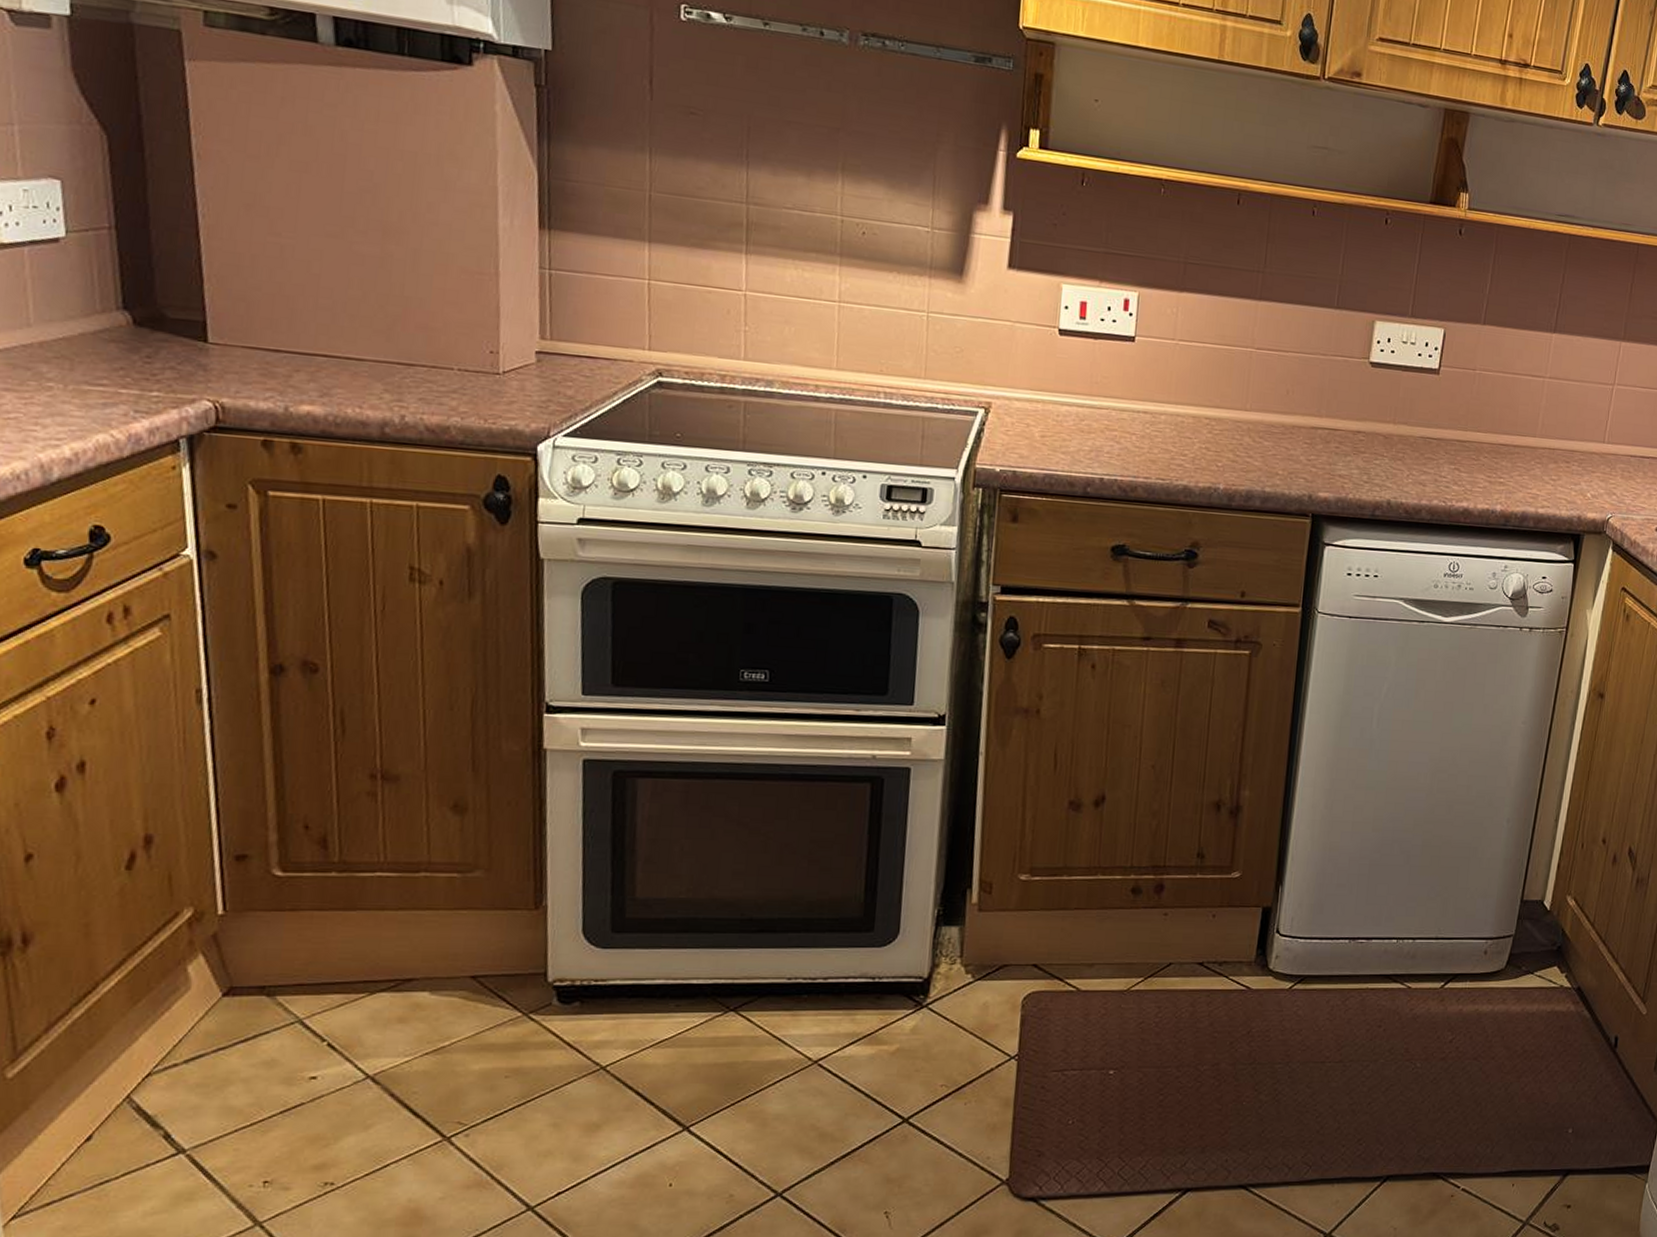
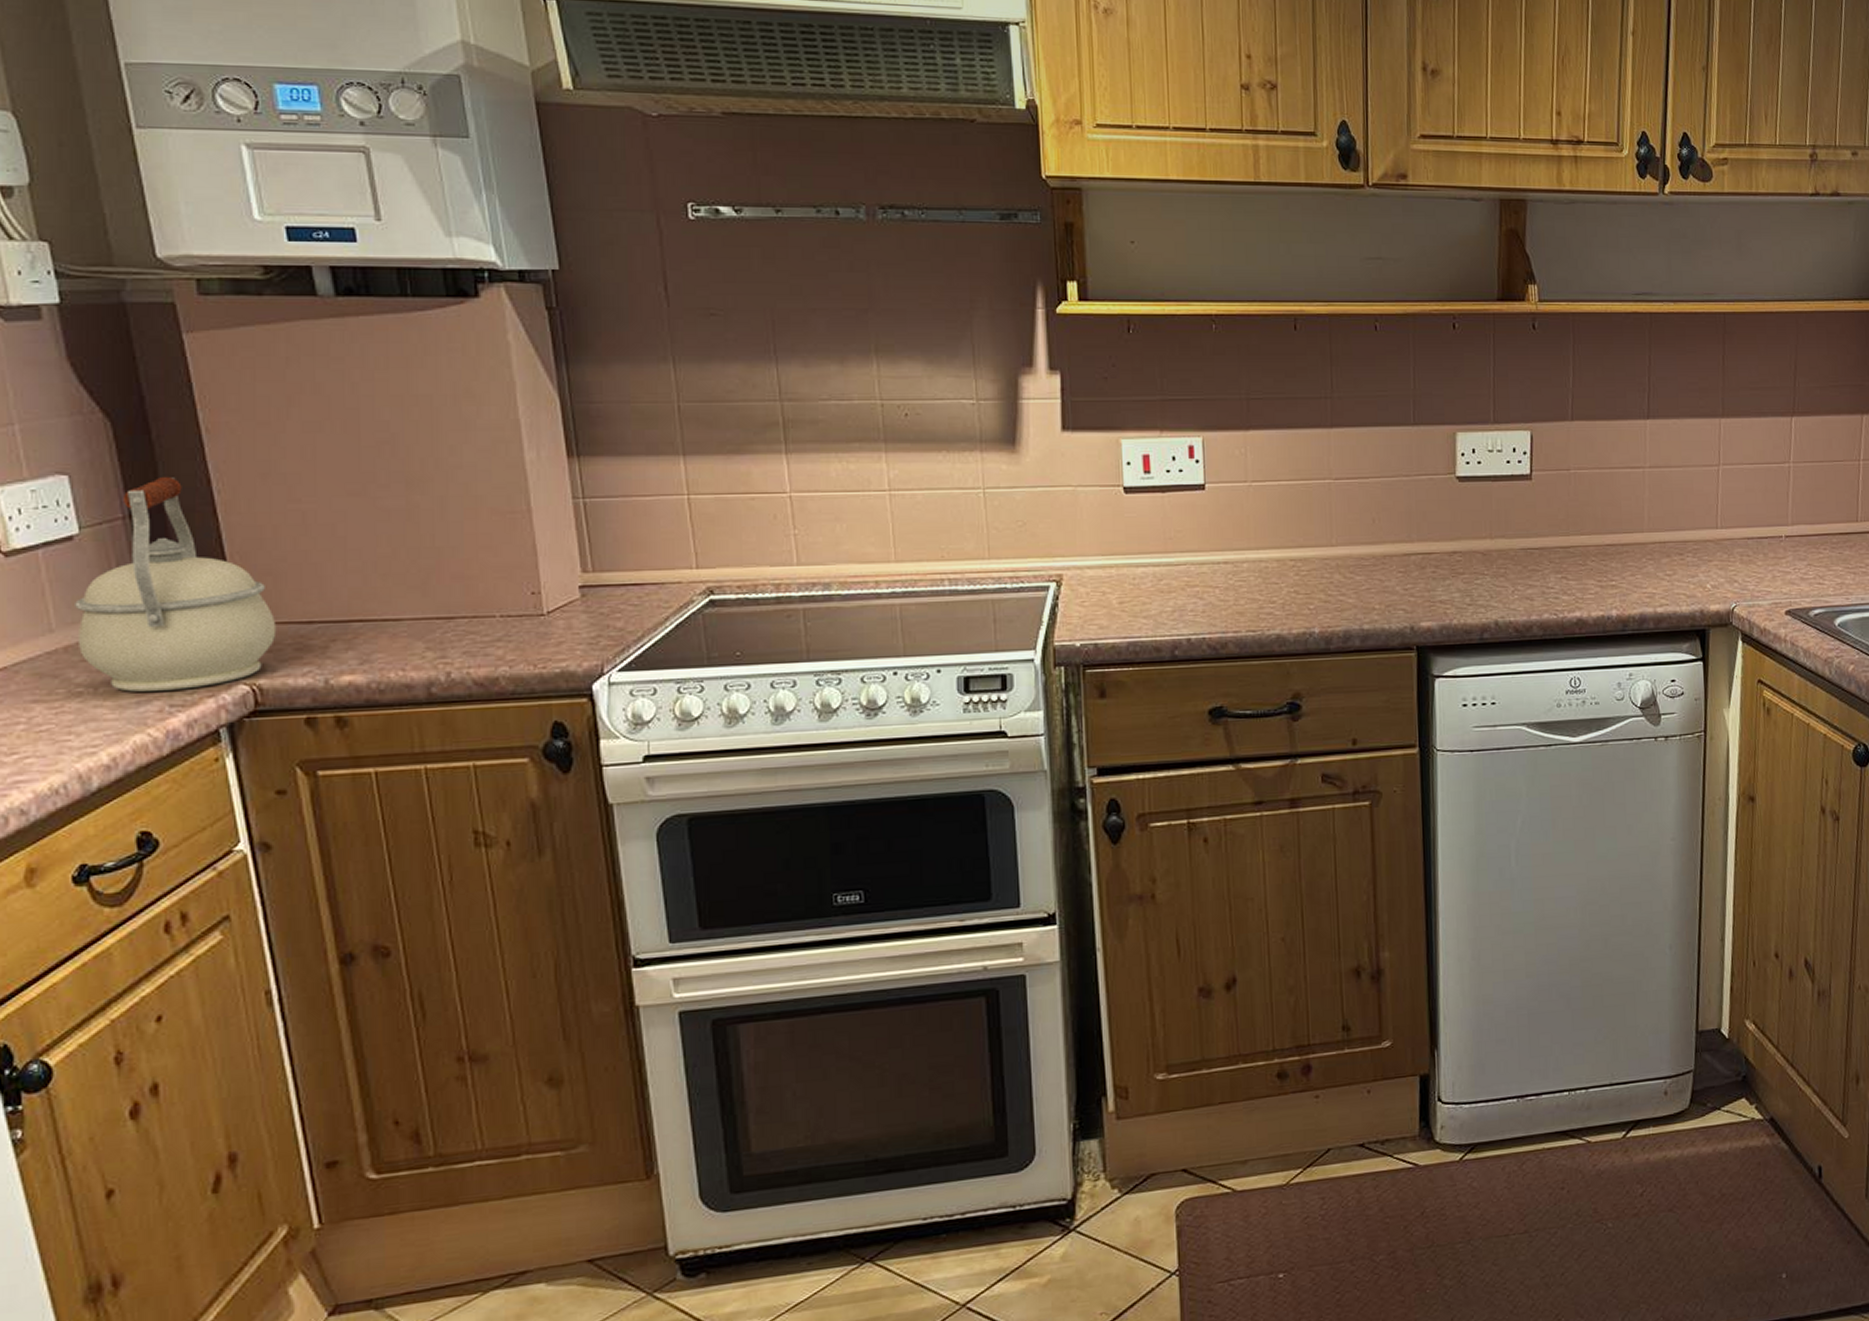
kettle: none [54,193,245,398] -> present [75,476,277,692]

